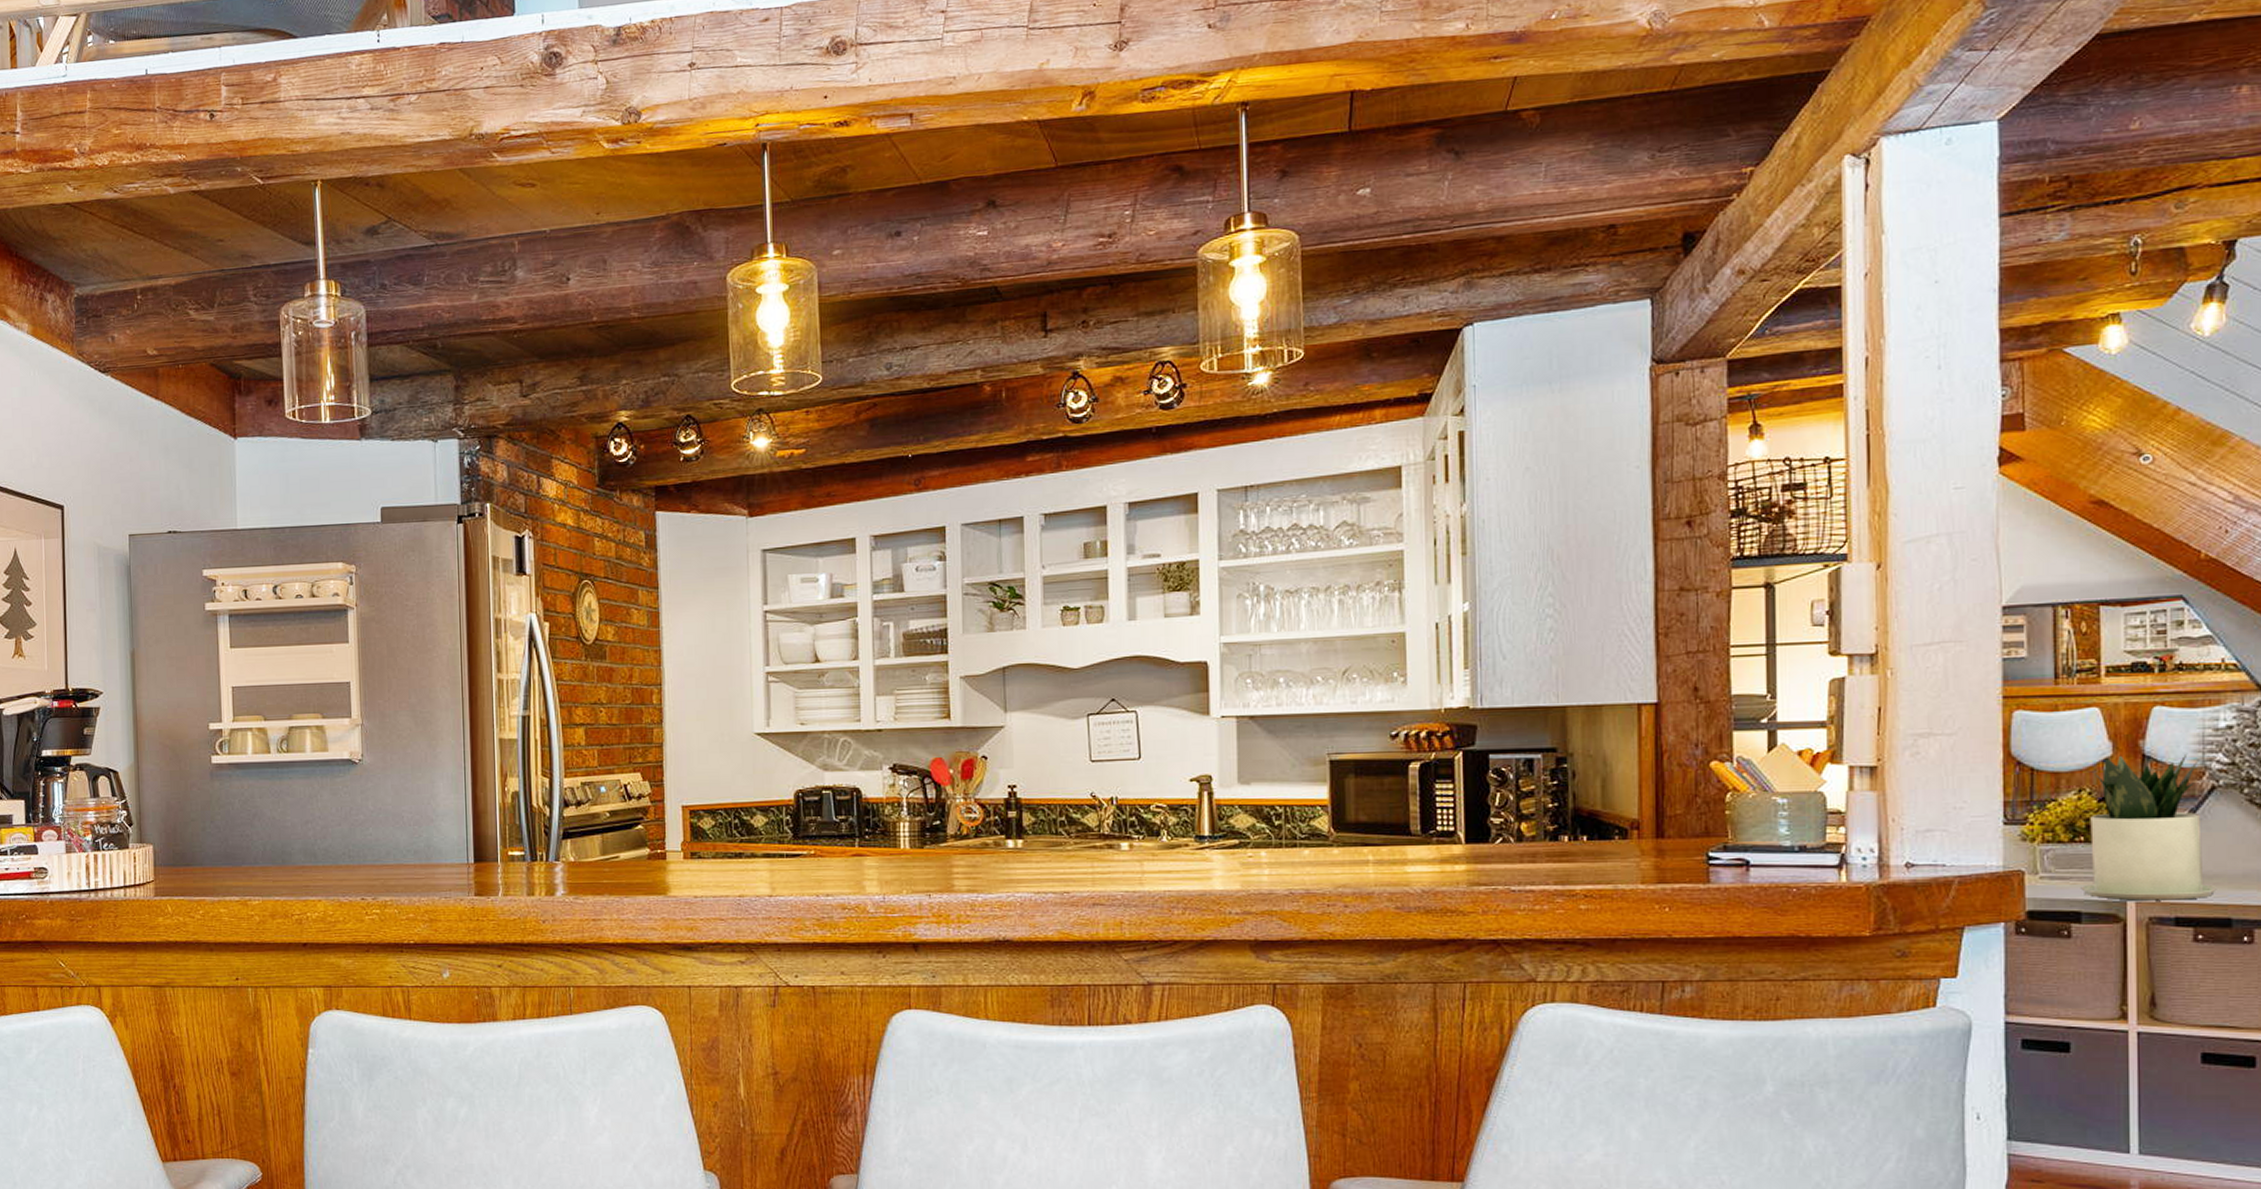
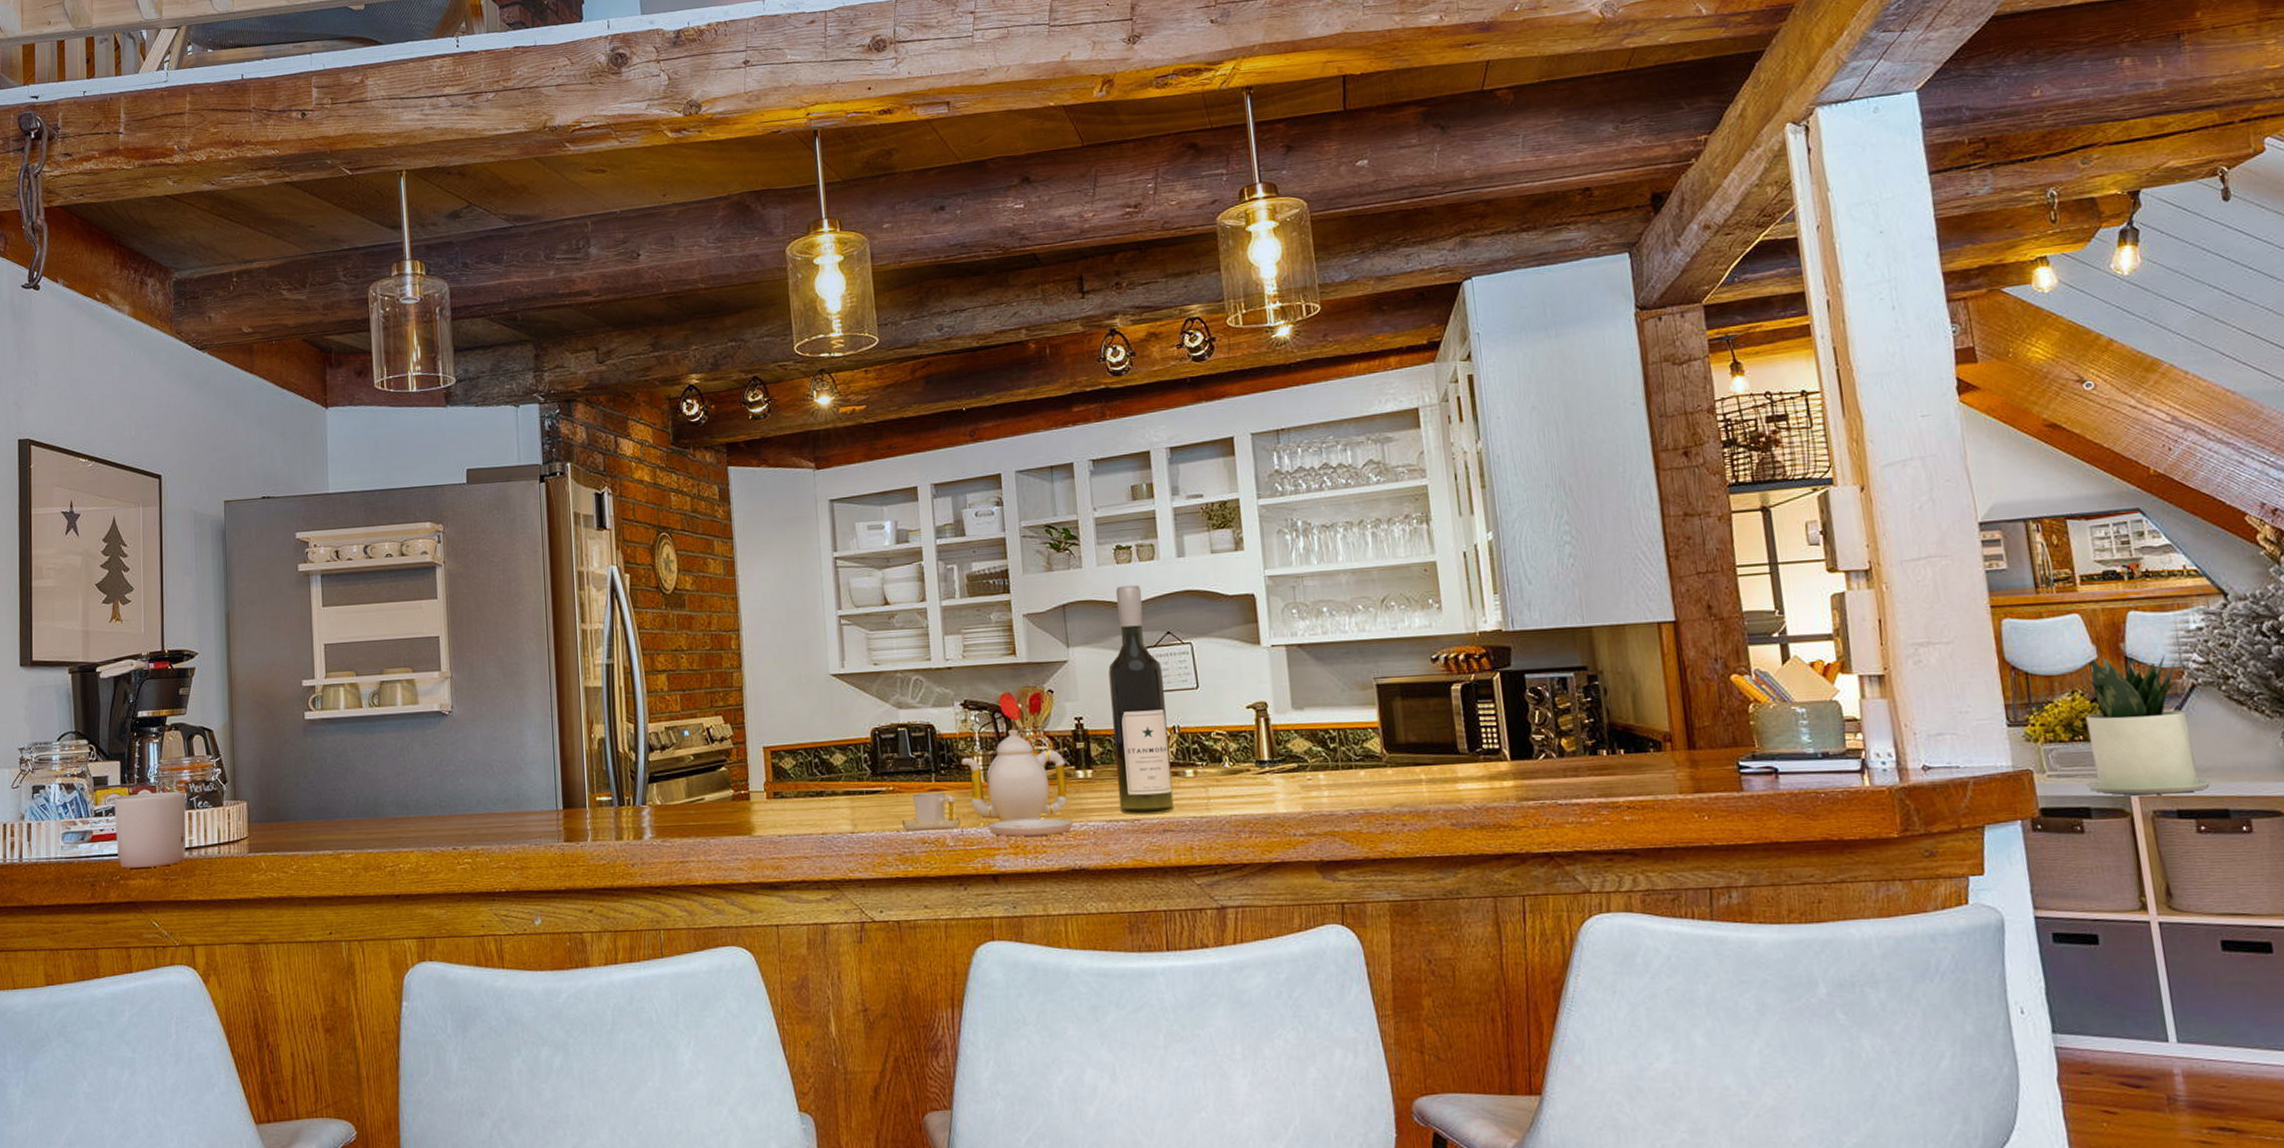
mug: none [19,832,92,908] -> present [114,791,186,869]
teapot: none [823,795,1000,905] -> present [903,729,1073,837]
bottle: none [1047,648,1106,888] -> present [1108,585,1175,816]

